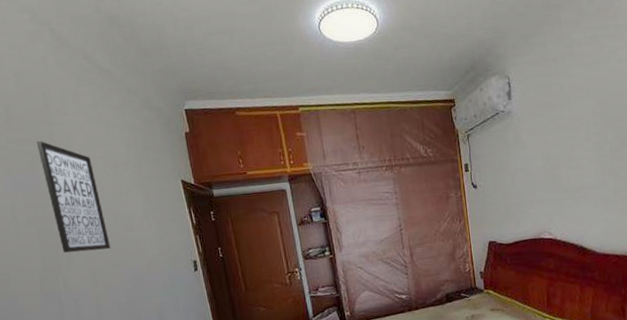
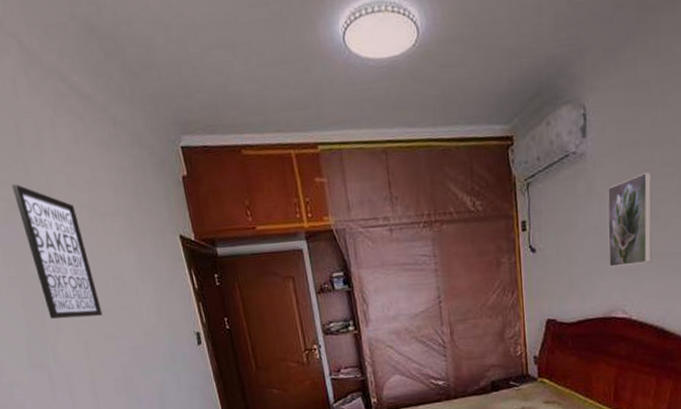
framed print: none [530,125,569,198] -> present [607,172,652,267]

